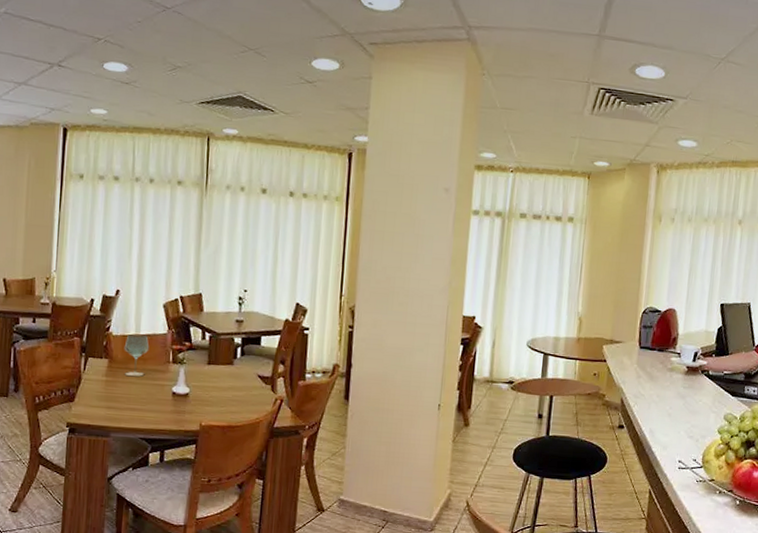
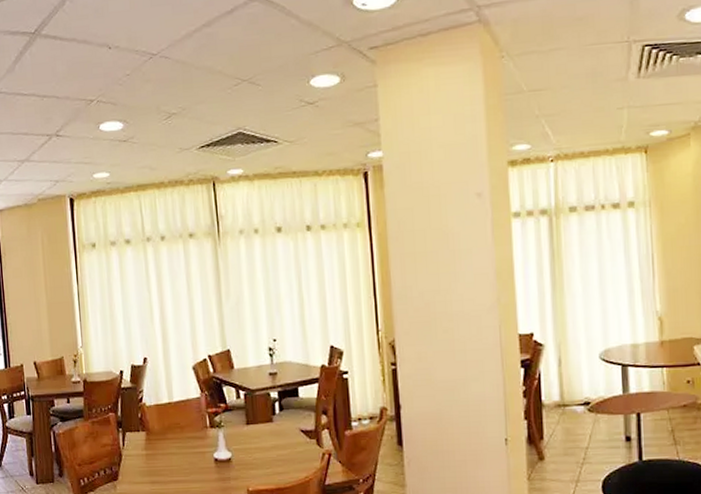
wine glass: present [124,333,150,377] -> none [159,401,185,448]

